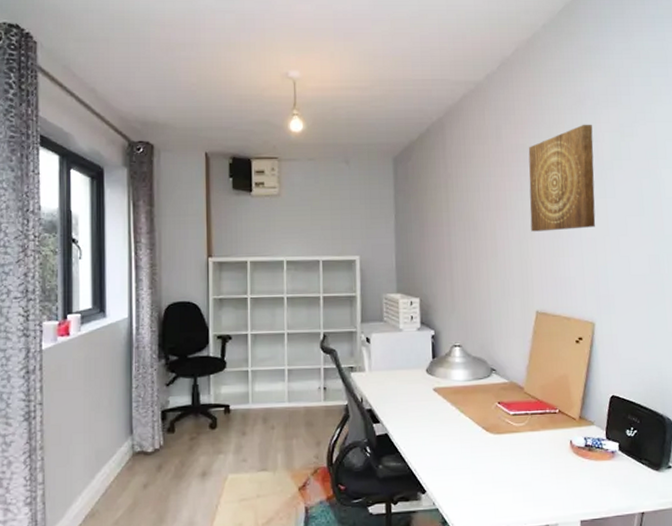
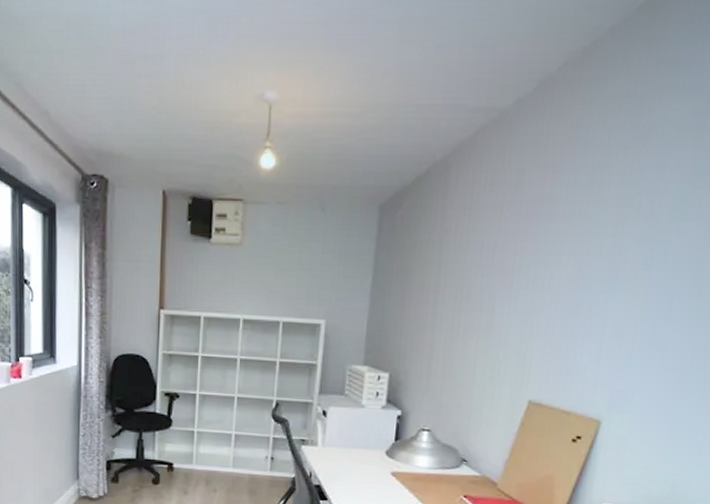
wall art: present [528,124,596,232] -> none [540,169,653,307]

